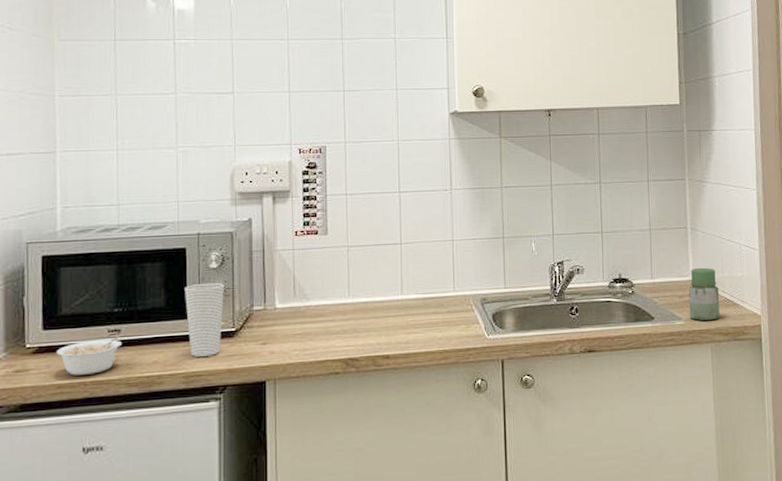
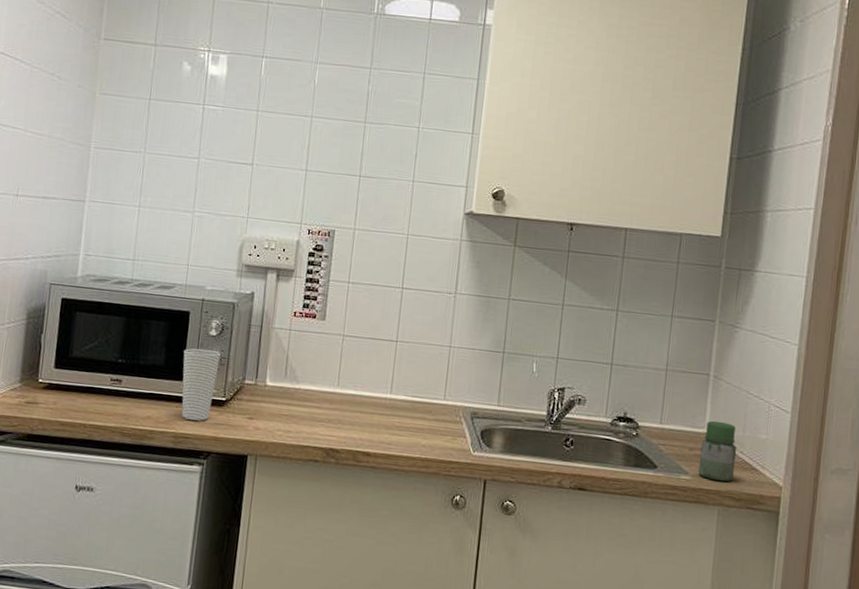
legume: present [56,332,125,376] -> none [63,383,125,418]

